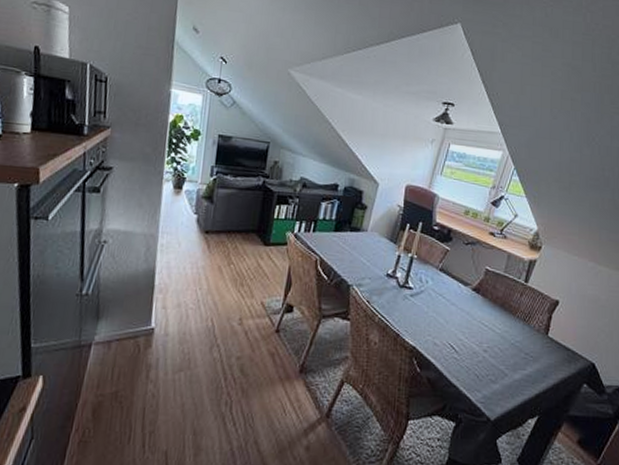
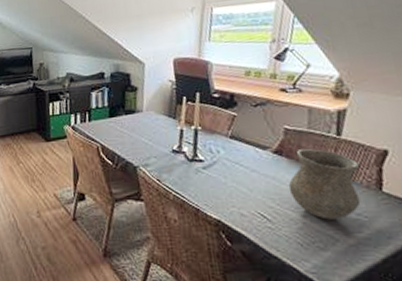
vase: none [478,290,537,357] -> present [288,149,361,220]

